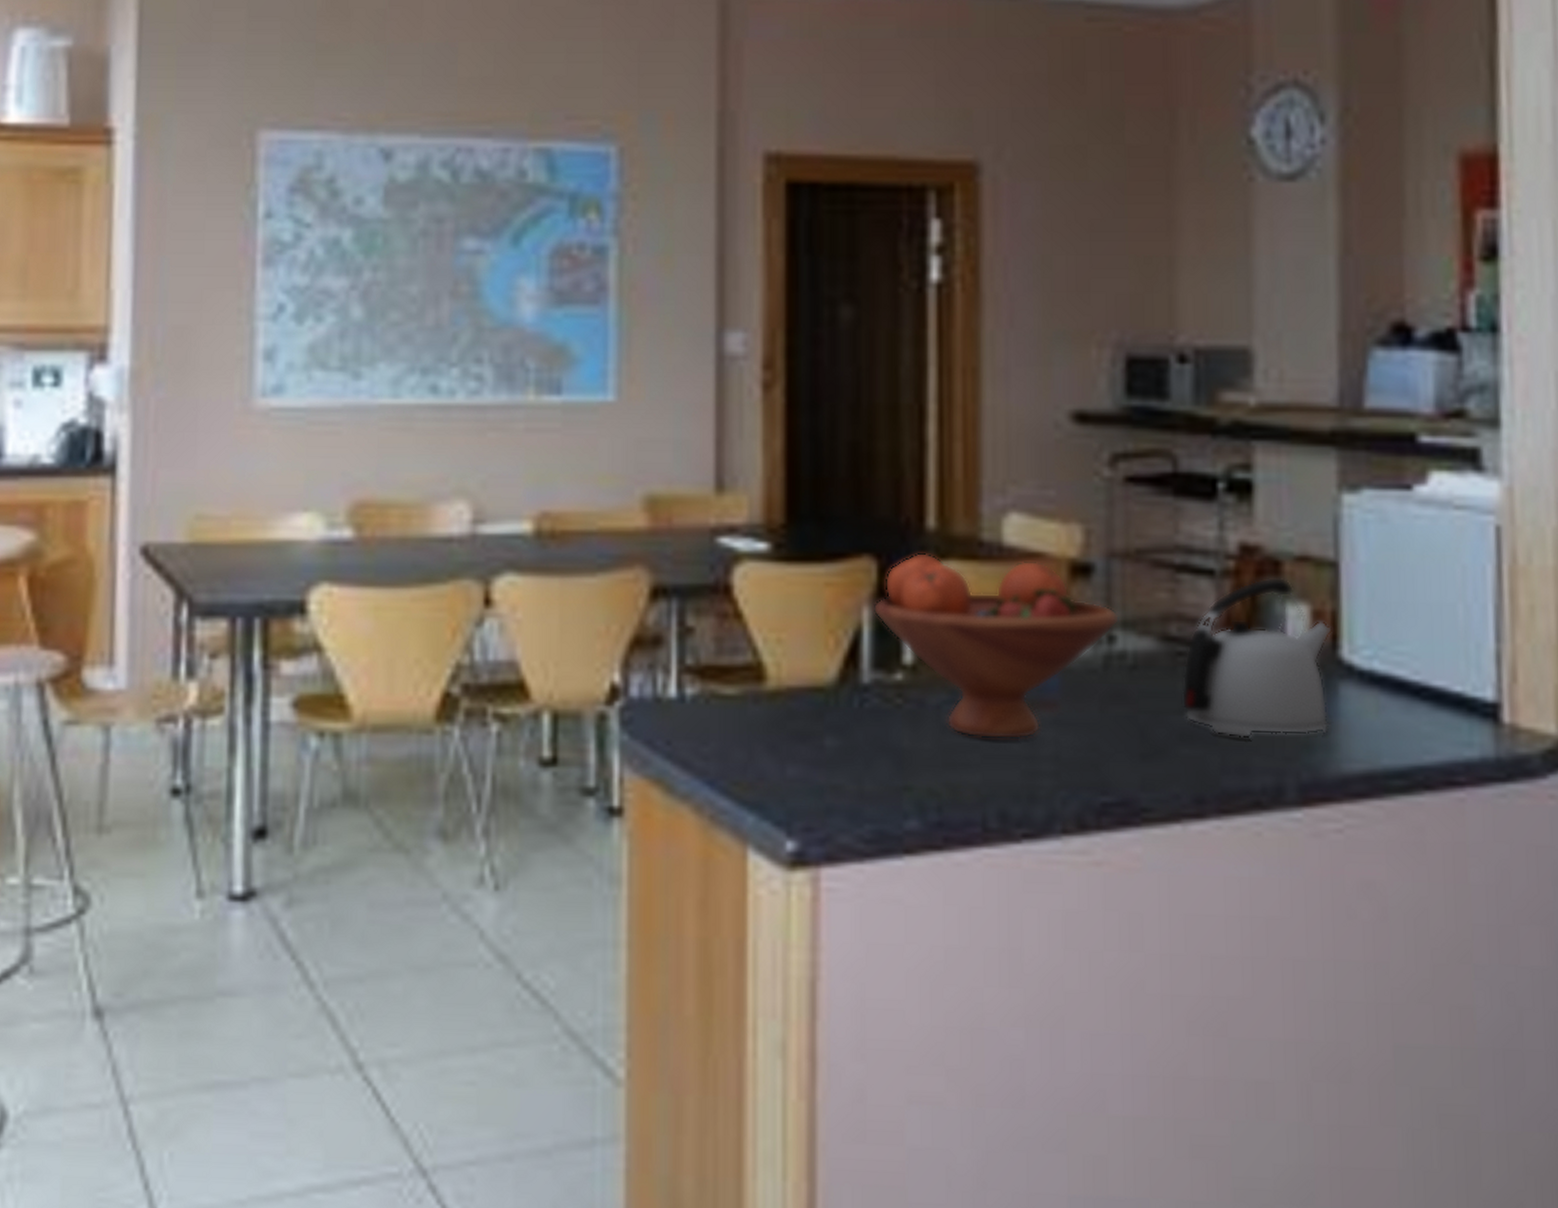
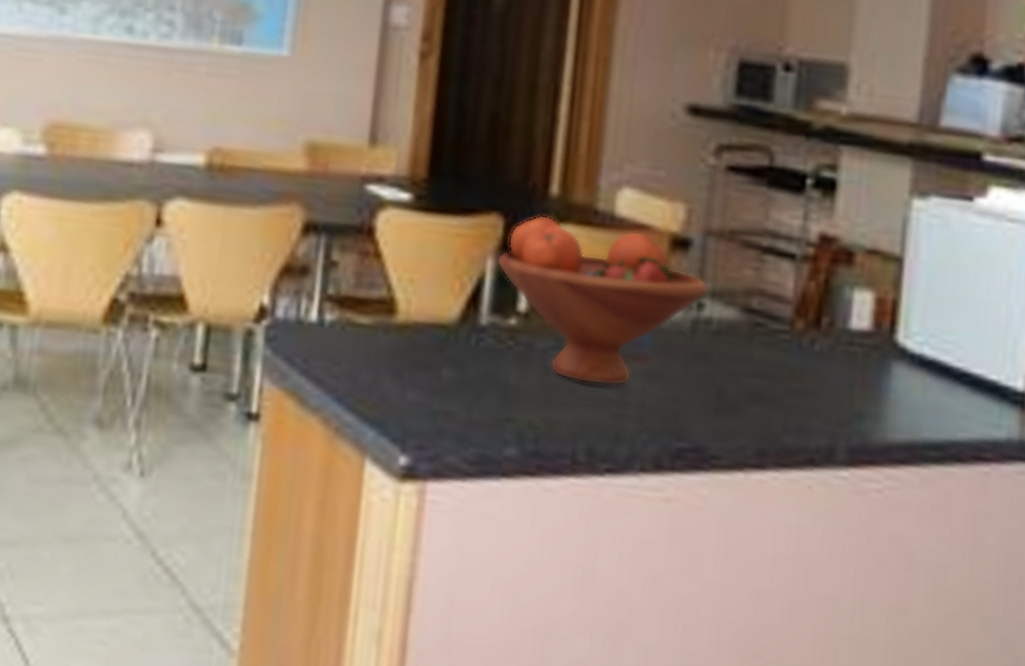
kettle: present [1181,577,1332,738] -> none [755,265,892,405]

